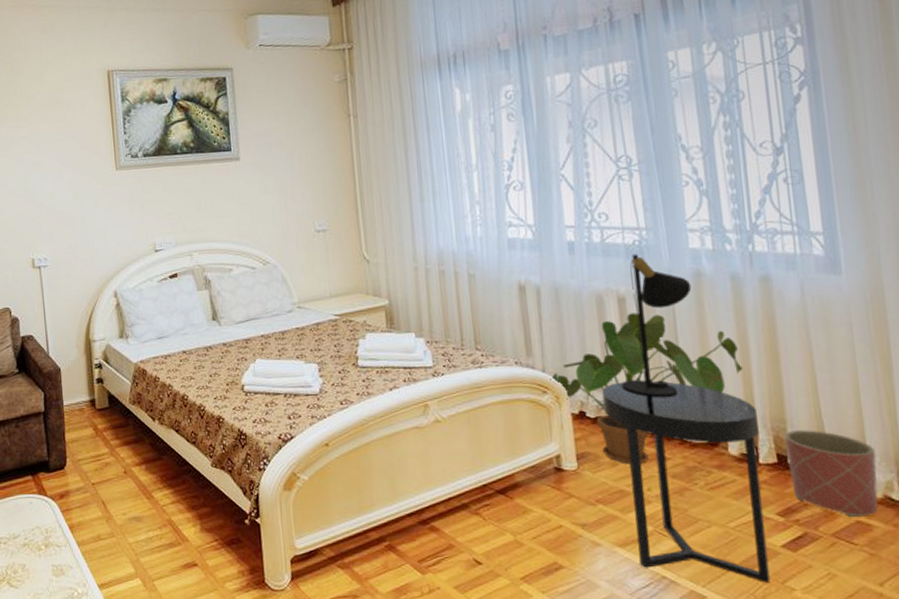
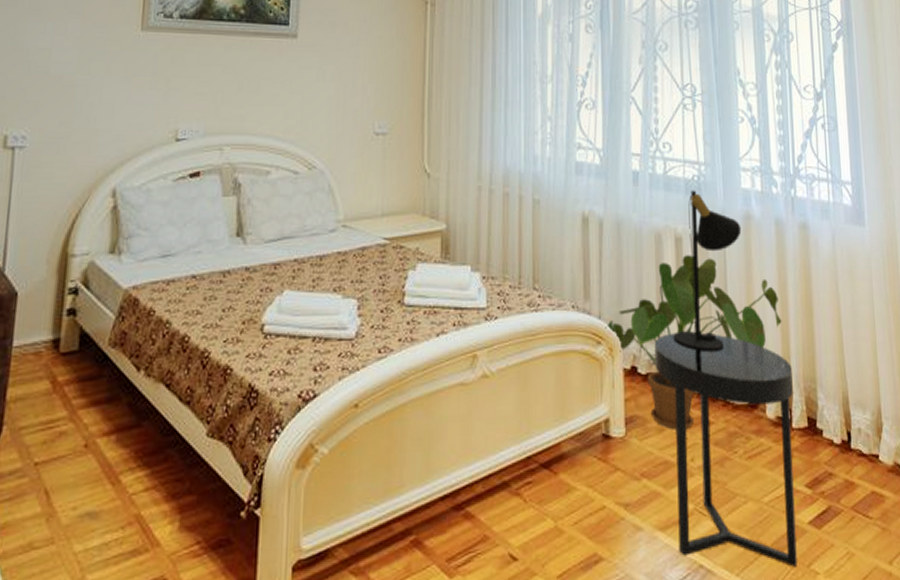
planter: present [784,430,878,517] -> none [814,390,889,487]

